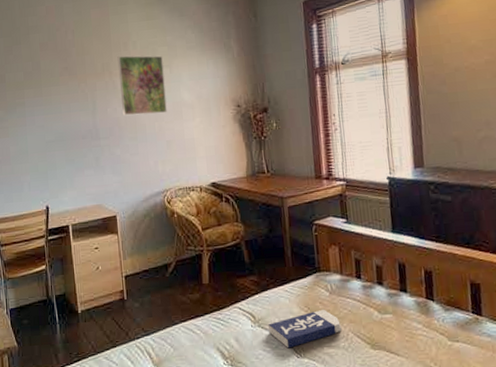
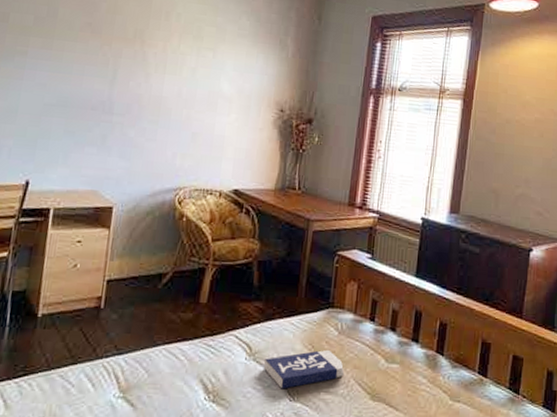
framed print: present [117,55,167,116] -> none [147,25,208,101]

